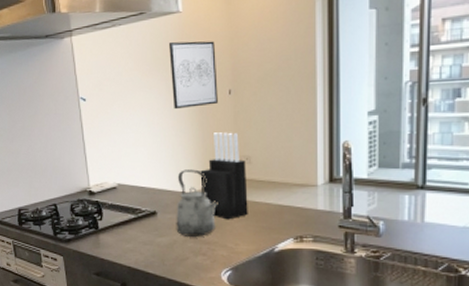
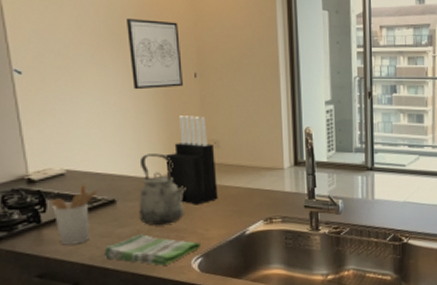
utensil holder: none [106,196,141,249] -> present [50,184,97,245]
dish towel: none [146,244,230,275] -> present [103,234,200,266]

